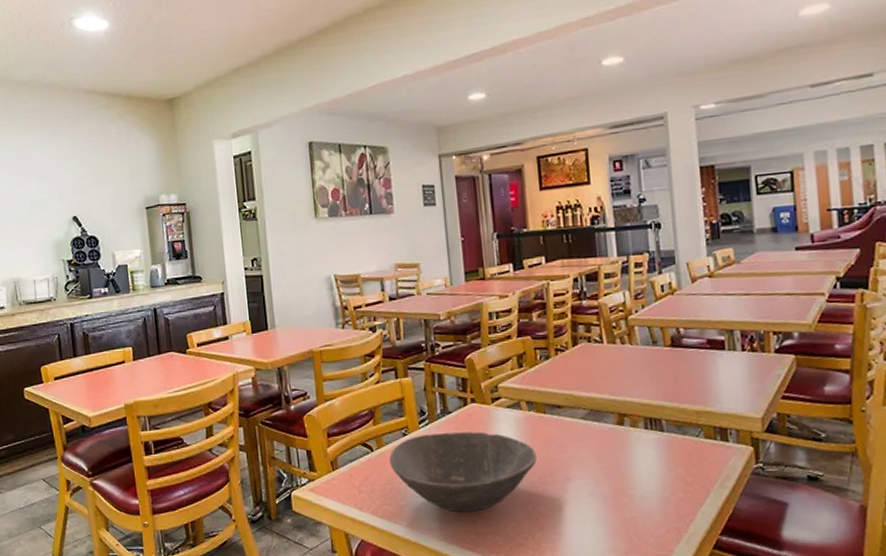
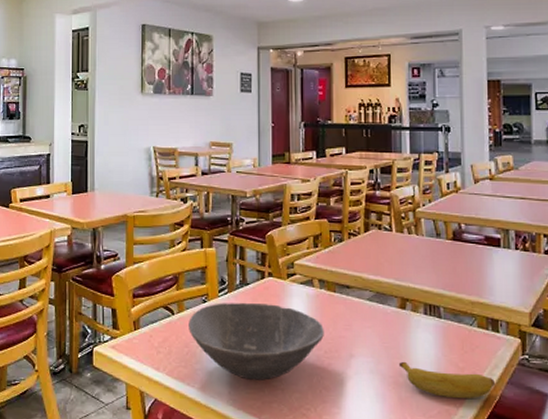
banana: none [620,480,728,515] -> present [398,361,496,399]

